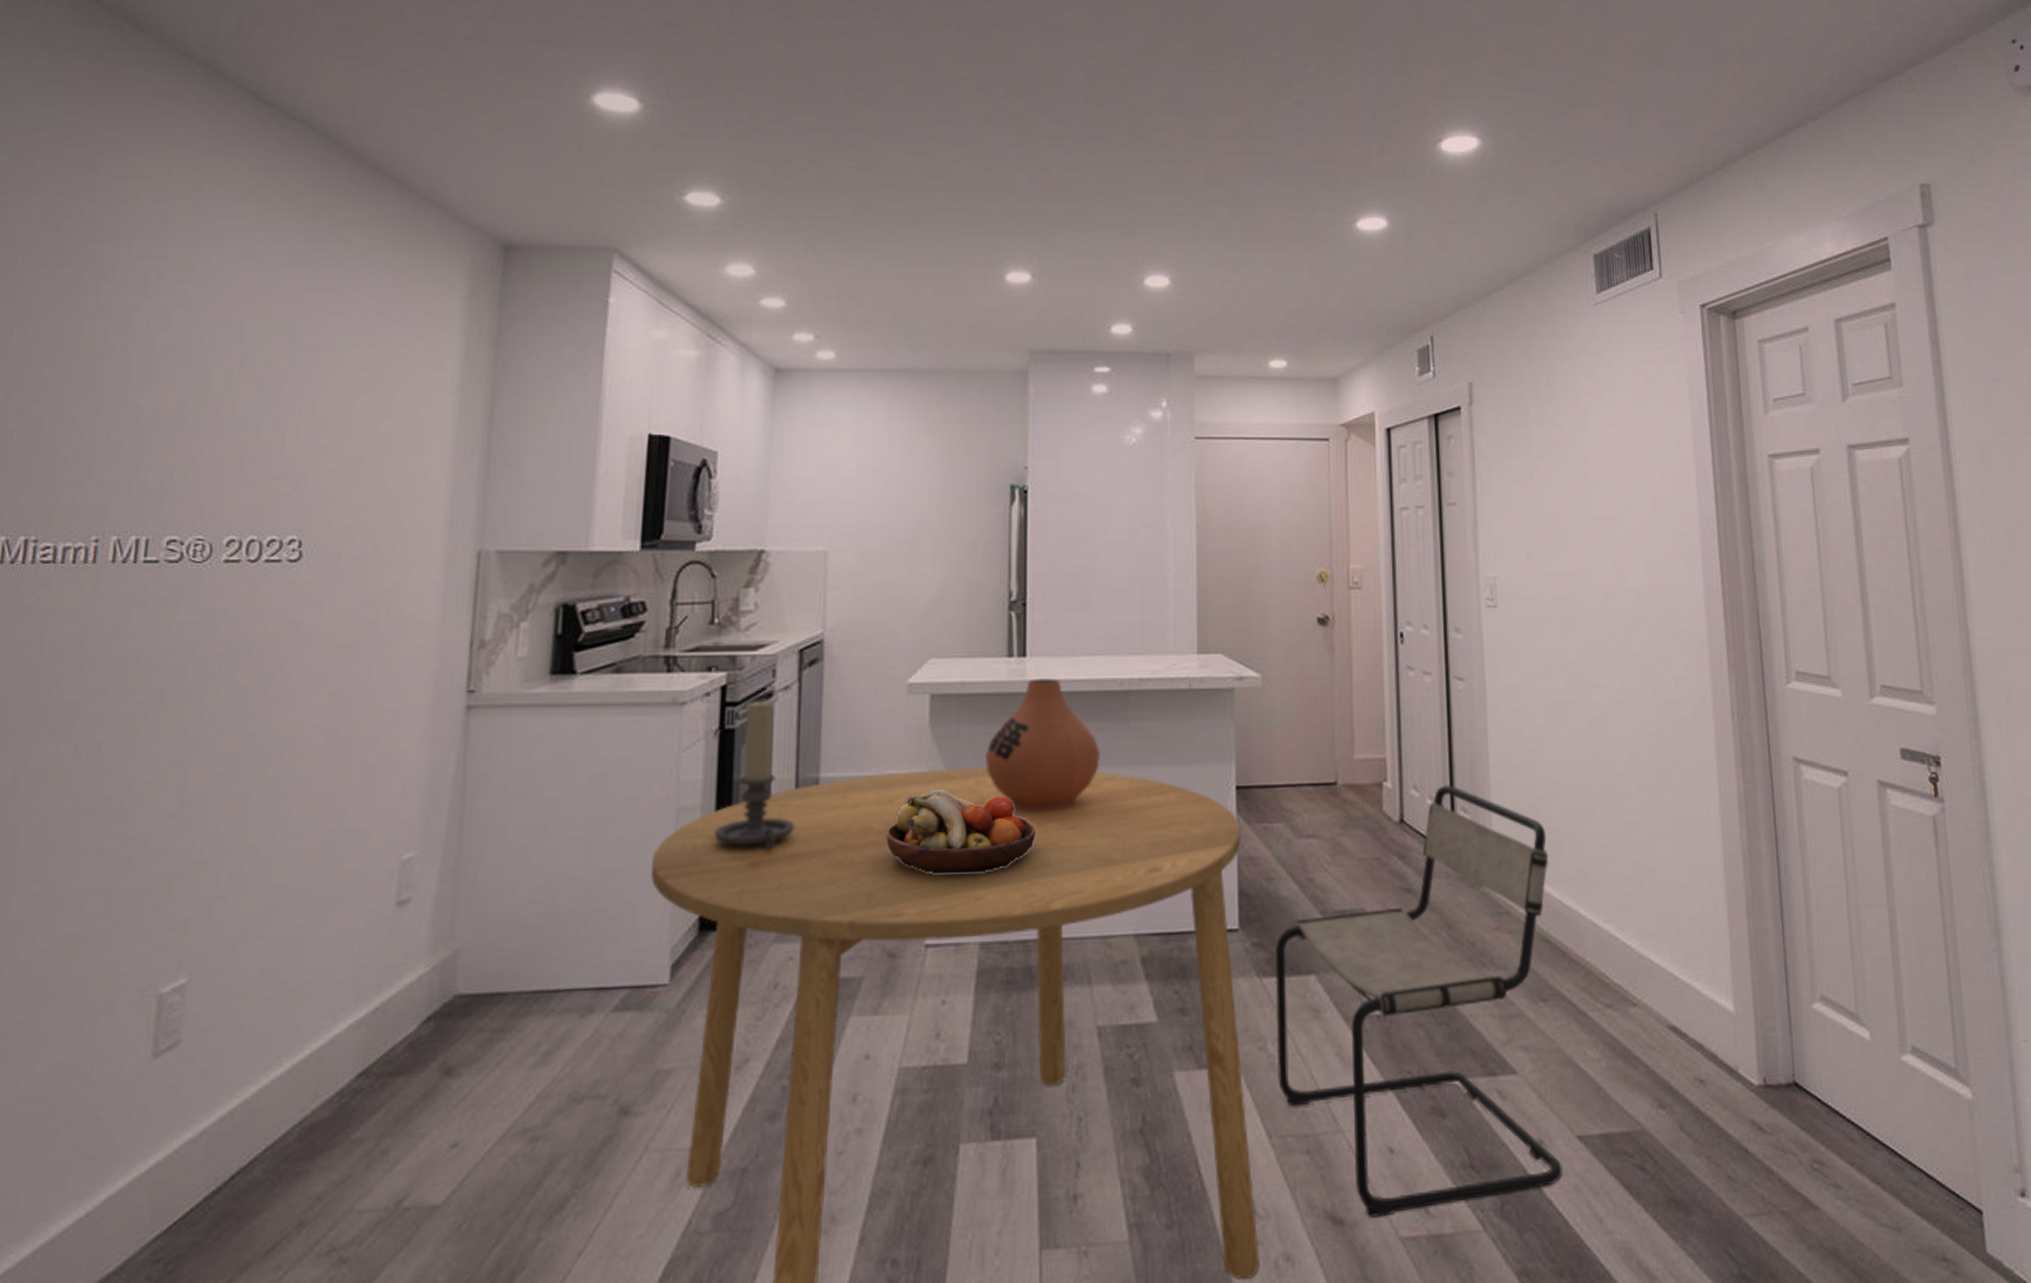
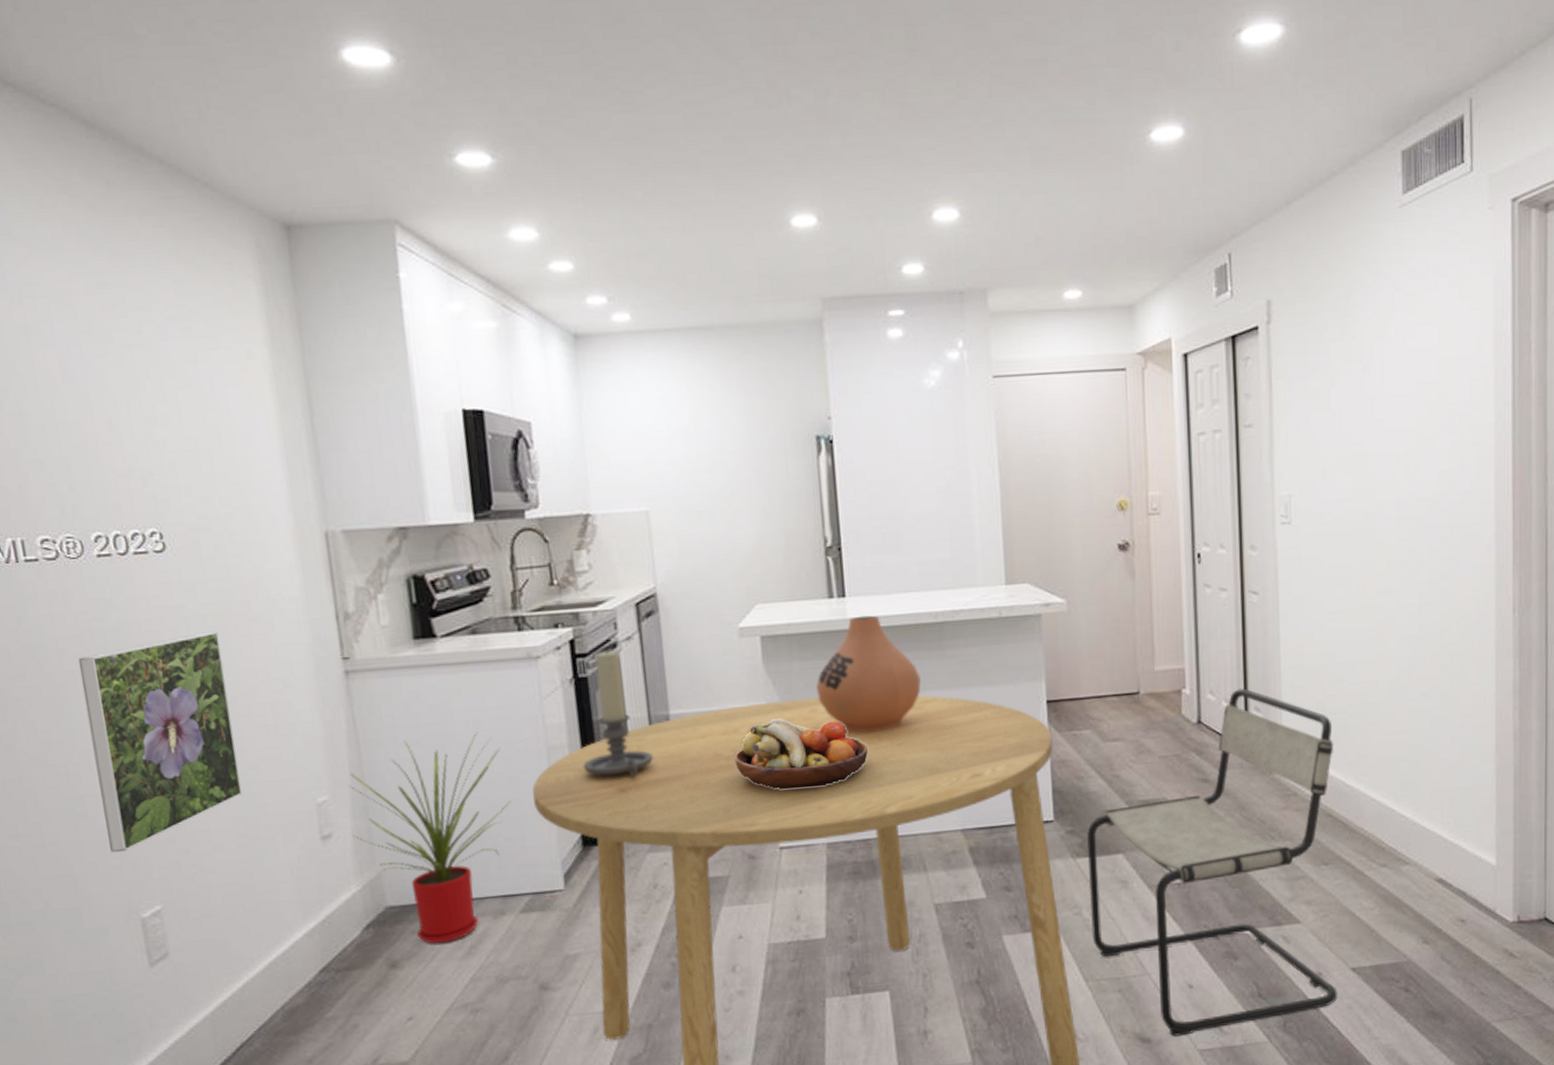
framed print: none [146,652,336,908] -> present [77,631,243,853]
house plant: none [434,785,625,1047] -> present [349,732,511,944]

